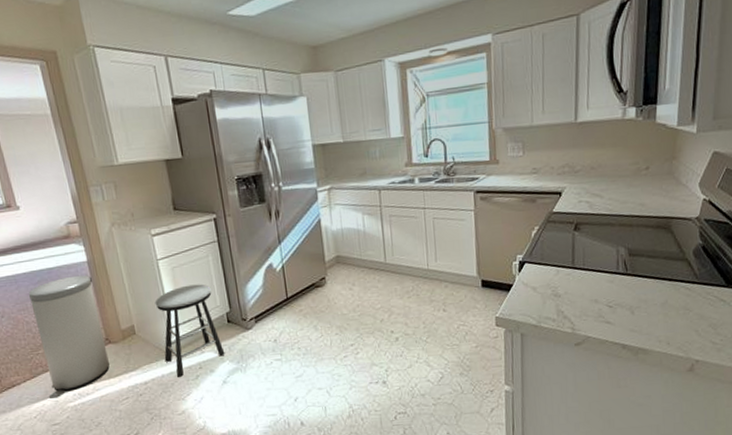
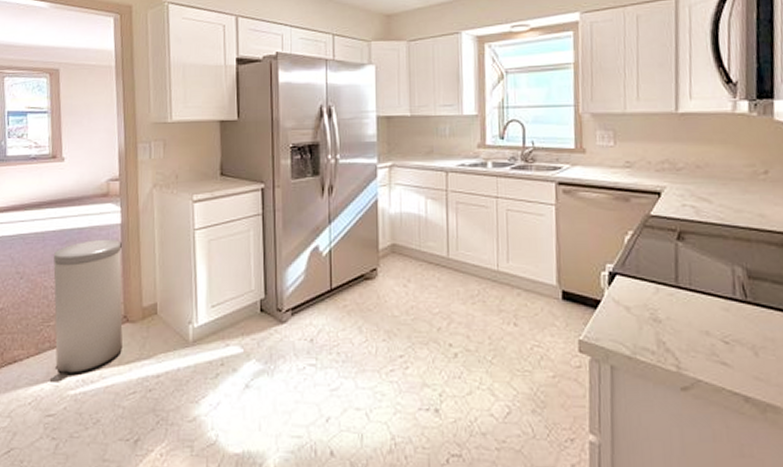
stool: present [155,284,225,378] -> none [183,262,252,375]

